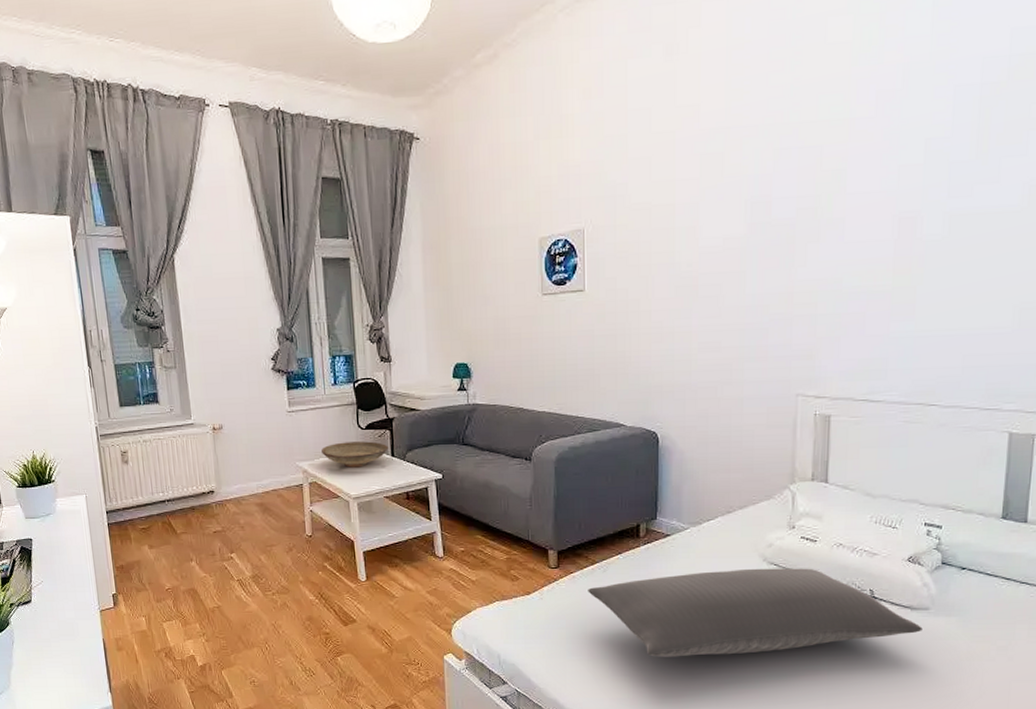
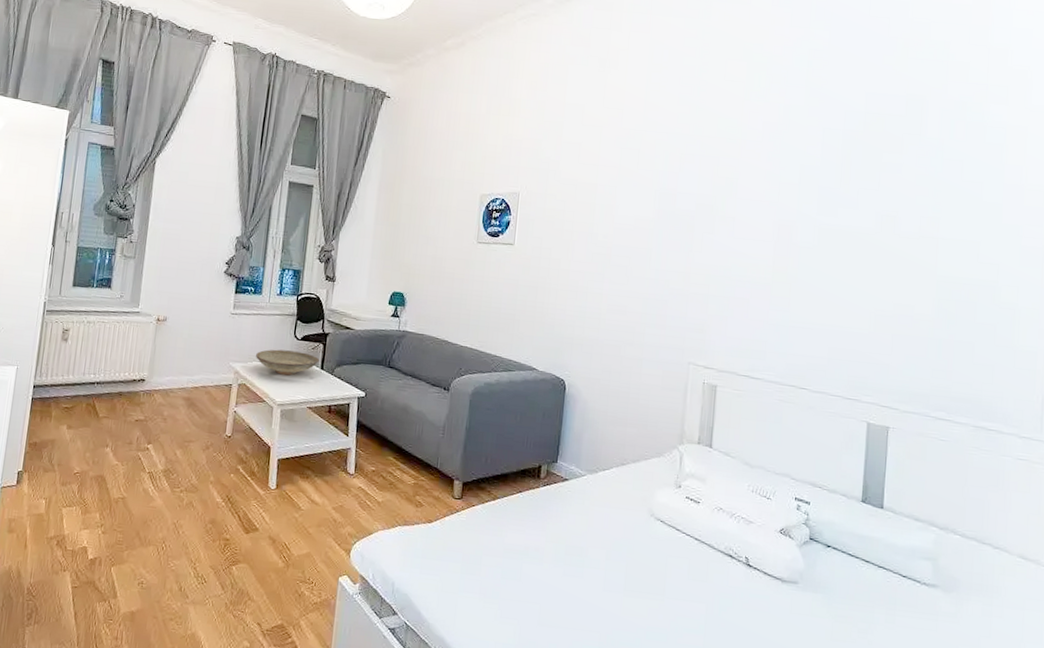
pillow: present [588,568,923,657] -> none [486,520,792,610]

